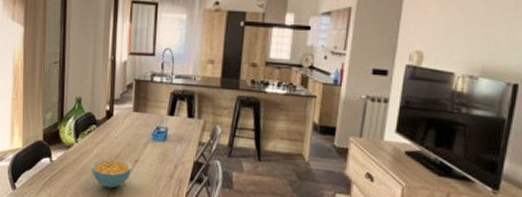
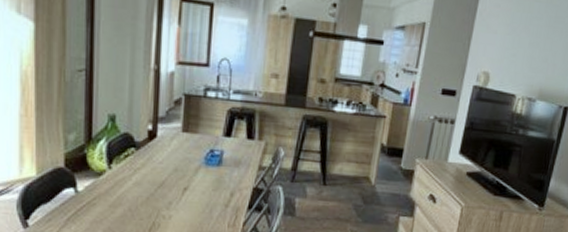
cereal bowl: present [91,158,133,188] -> none [129,186,181,221]

